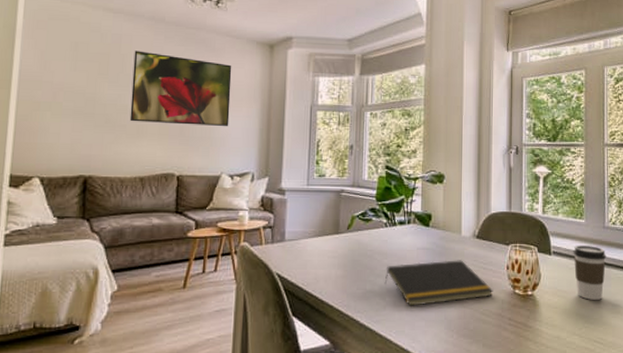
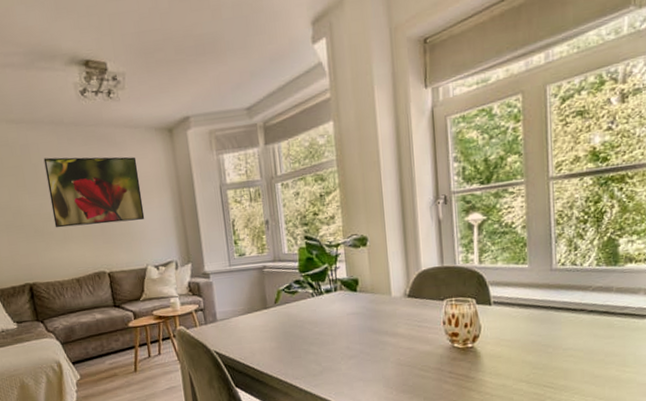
notepad: present [384,260,494,308] -> none [318,320,431,370]
coffee cup: present [573,244,607,300] -> none [516,291,555,346]

